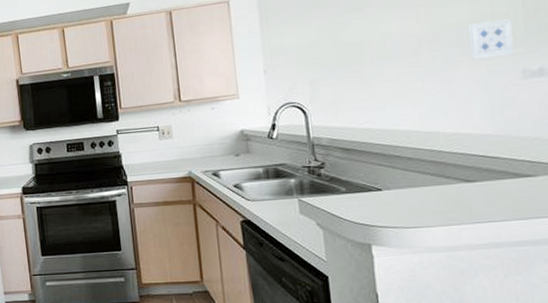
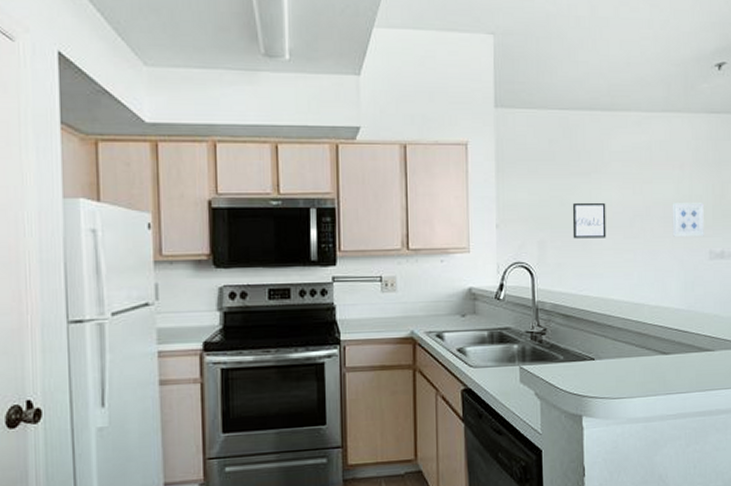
wall art: none [344,35,387,74] -> present [572,202,606,239]

